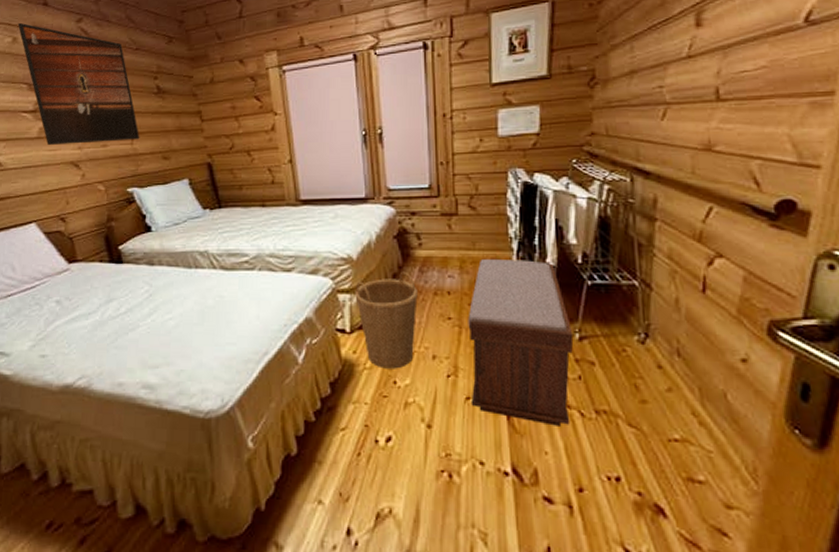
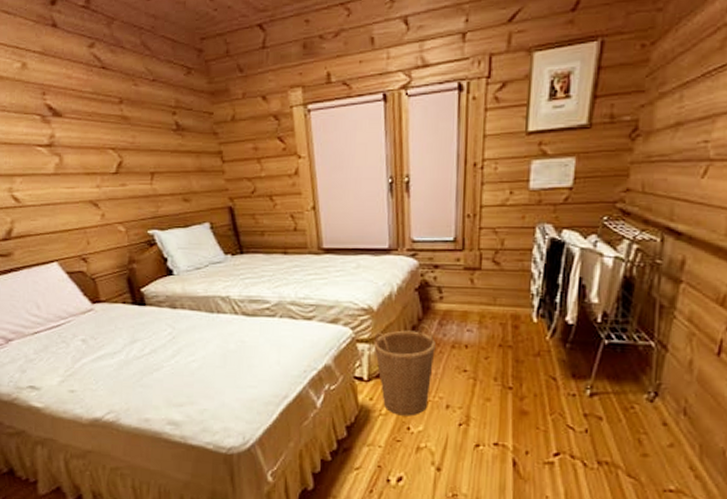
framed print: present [18,22,140,146] -> none [27,45,160,183]
bench: present [468,258,574,426] -> none [479,314,585,474]

